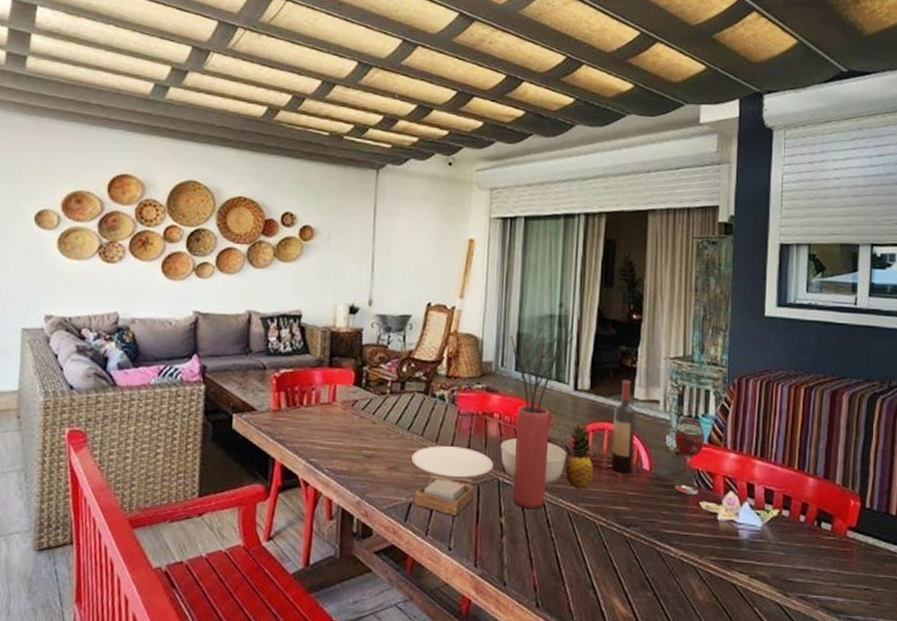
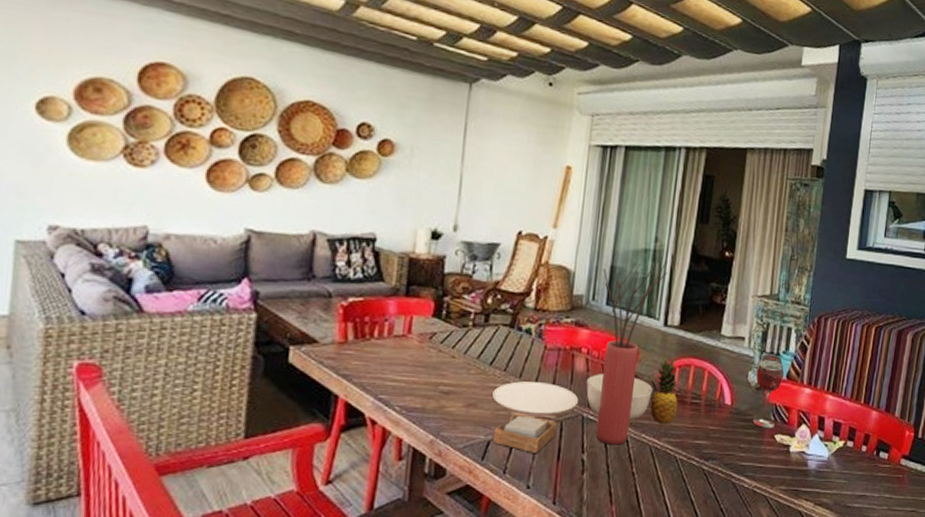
wine bottle: present [611,380,636,473] -> none [694,316,722,408]

